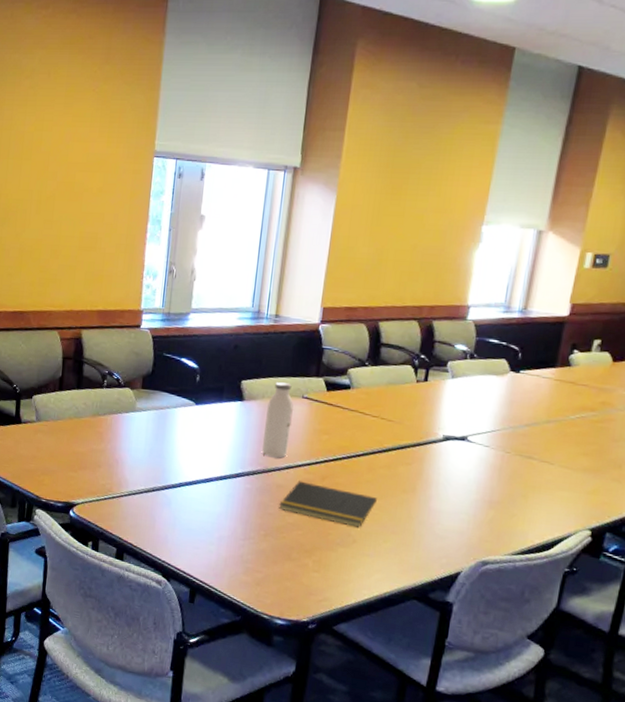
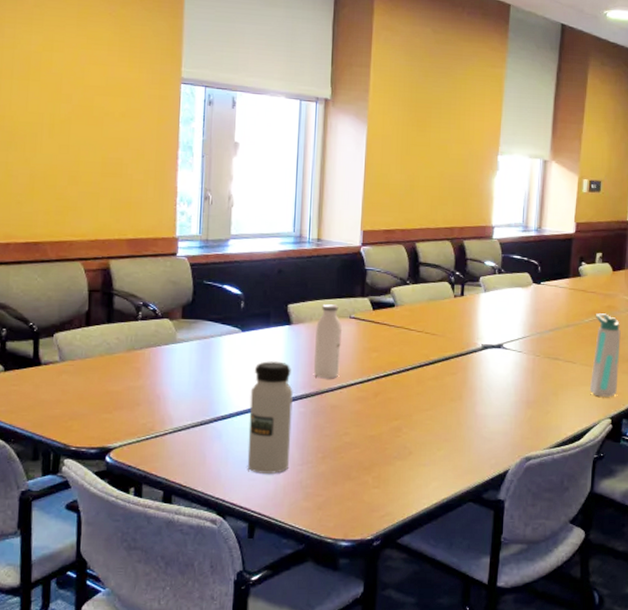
water bottle: none [192,435,241,545] -> present [247,361,293,474]
notepad: present [279,481,377,528] -> none [335,399,428,439]
water bottle: none [567,409,616,506] -> present [589,313,621,397]

